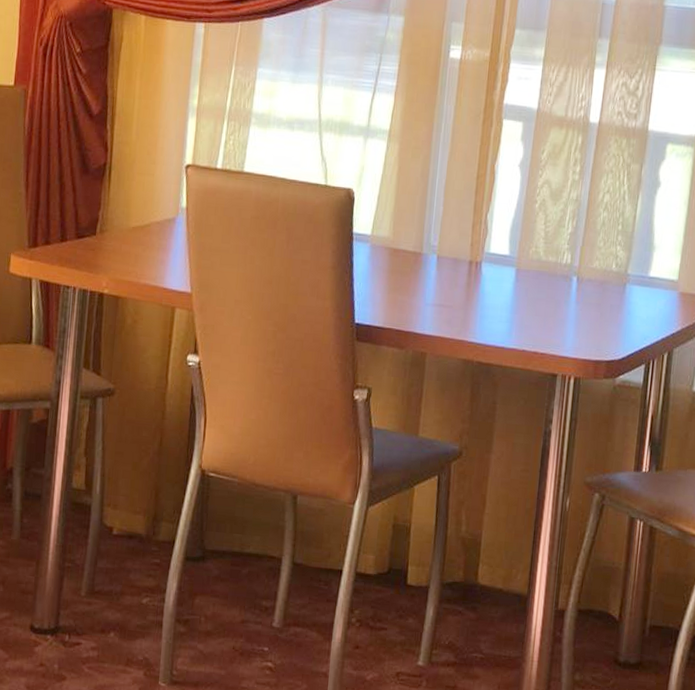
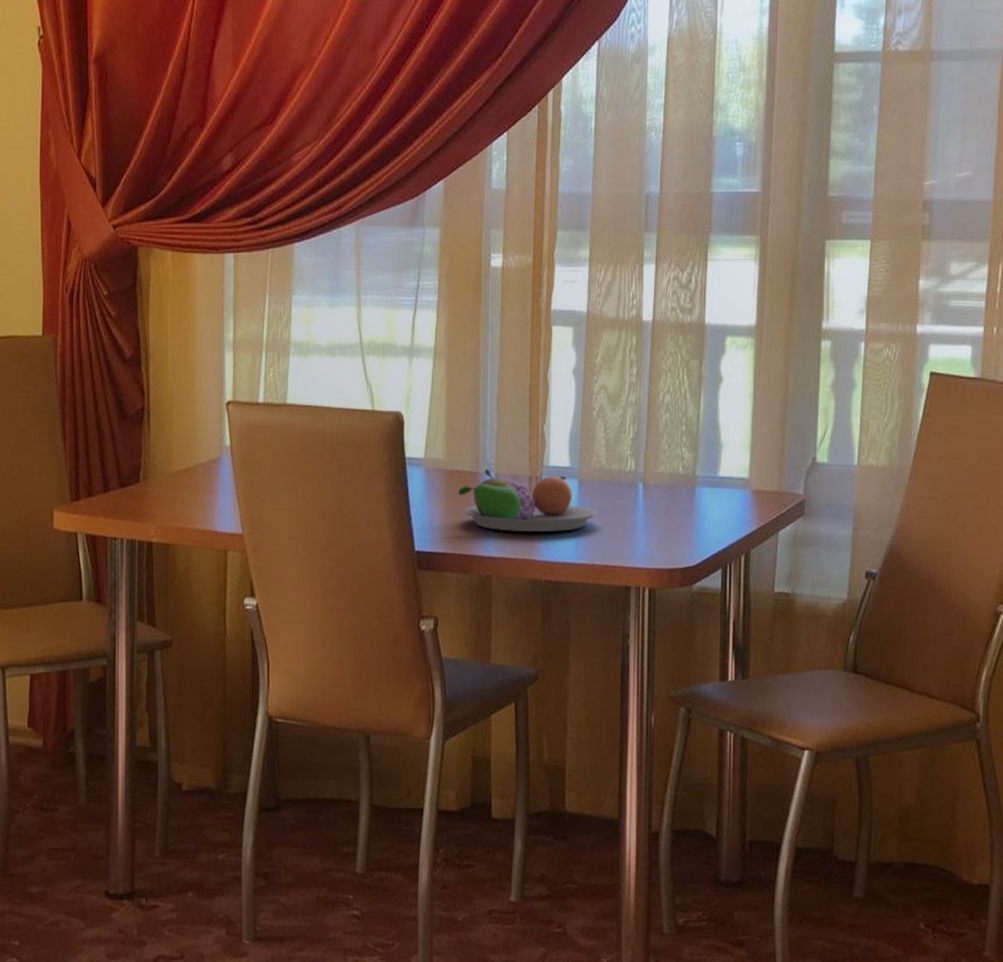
fruit bowl: none [401,251,532,316] -> present [458,469,598,531]

